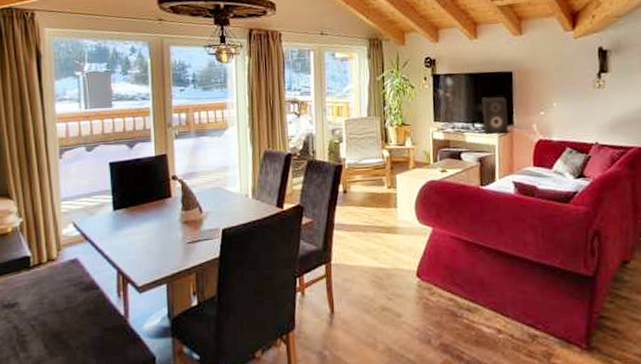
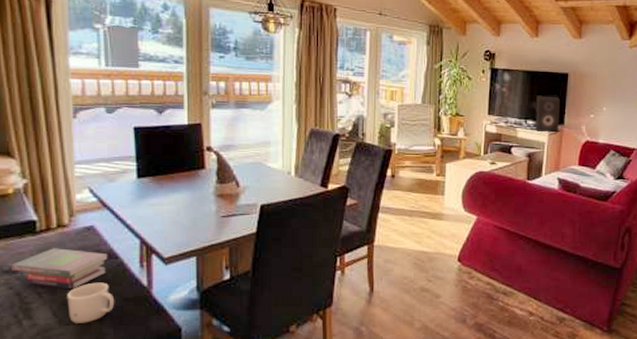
books: none [10,281,90,321] -> present [11,248,108,290]
mug: none [56,313,97,354] -> present [67,282,115,323]

